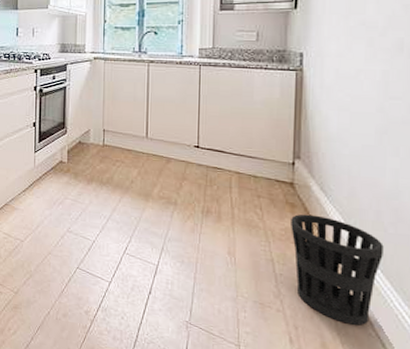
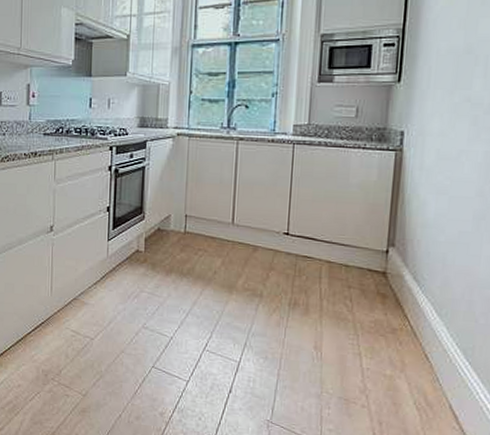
wastebasket: present [291,214,384,326] -> none [380,305,474,419]

